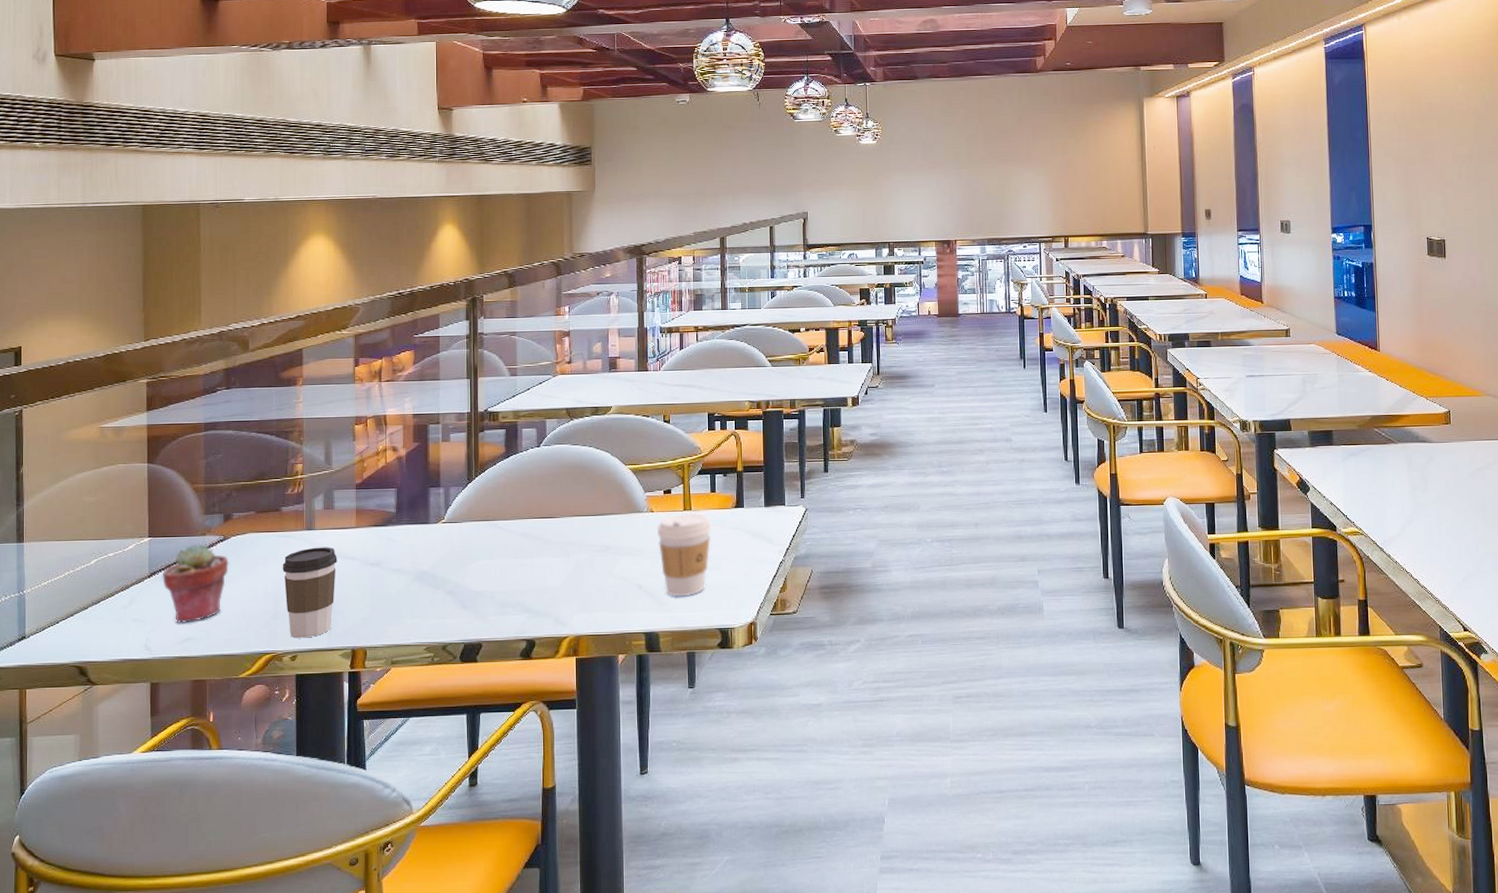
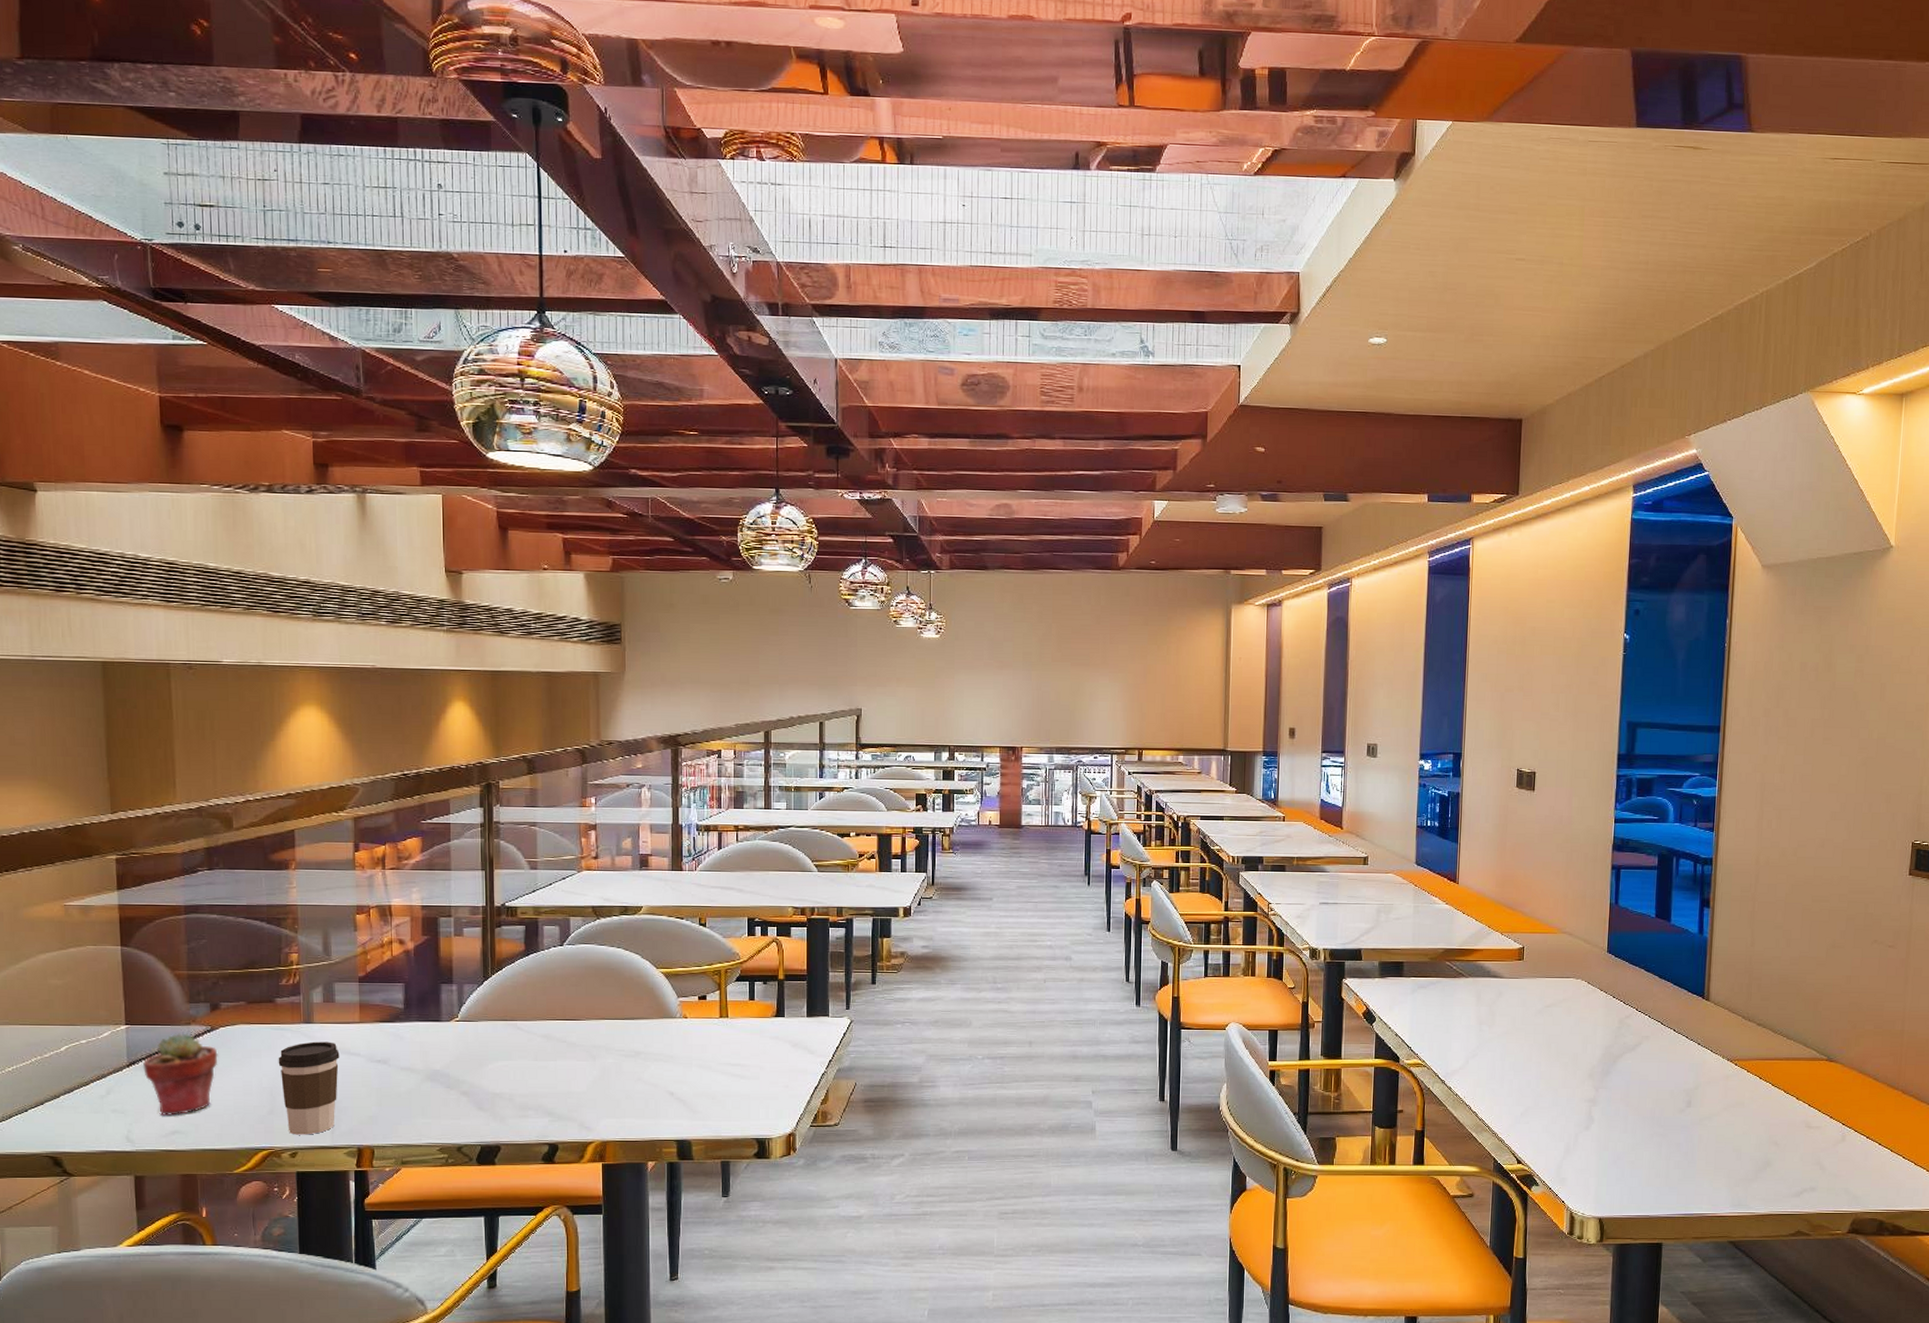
coffee cup: present [656,513,712,597] -> none [690,1020,750,1106]

